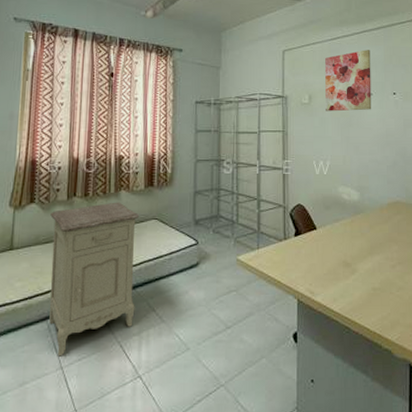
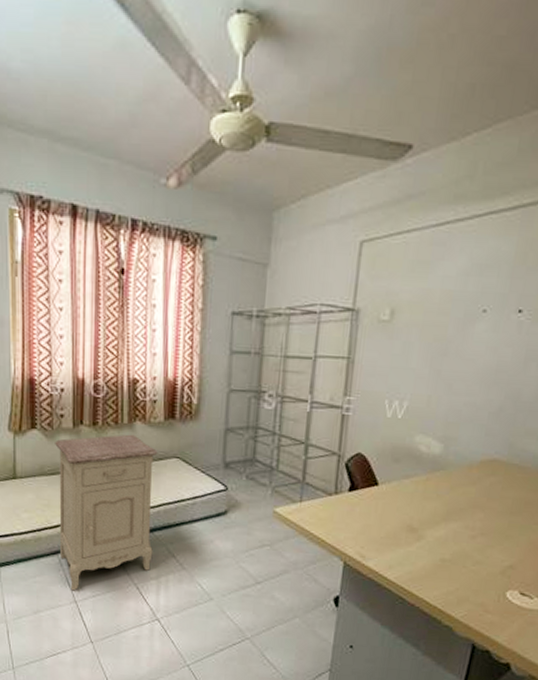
wall art: present [325,50,372,112] -> none [412,242,495,334]

